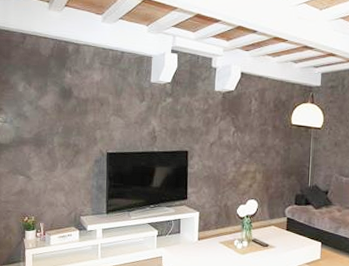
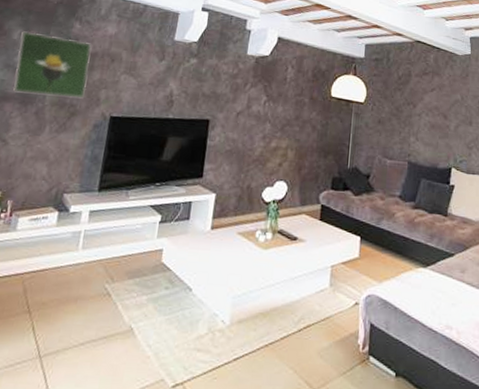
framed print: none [25,84,85,139] -> present [12,31,91,98]

